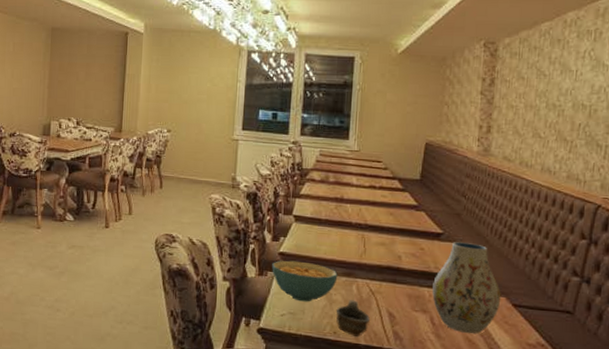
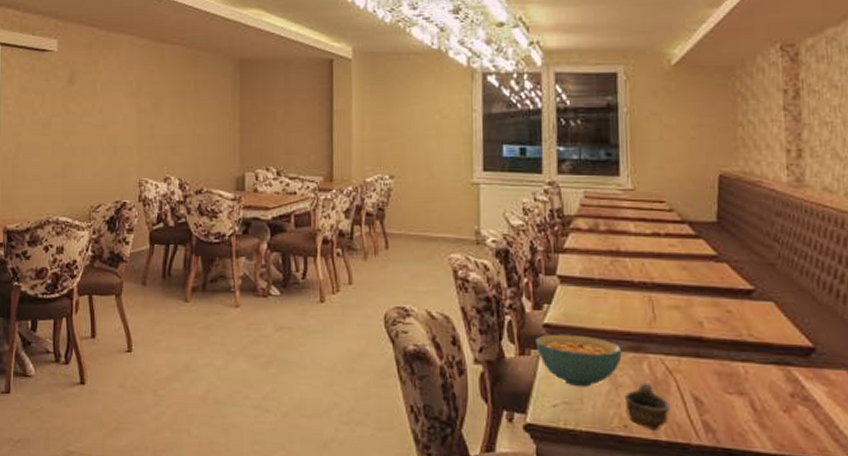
vase: present [432,242,501,334] -> none [748,300,842,420]

